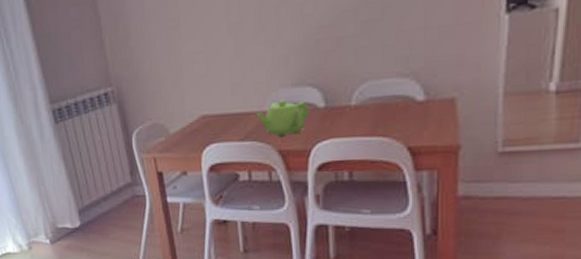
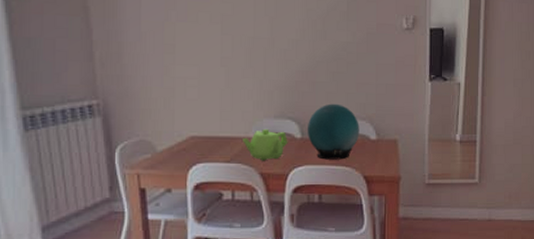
decorative orb: none [333,60,401,131] -> present [308,103,359,160]

